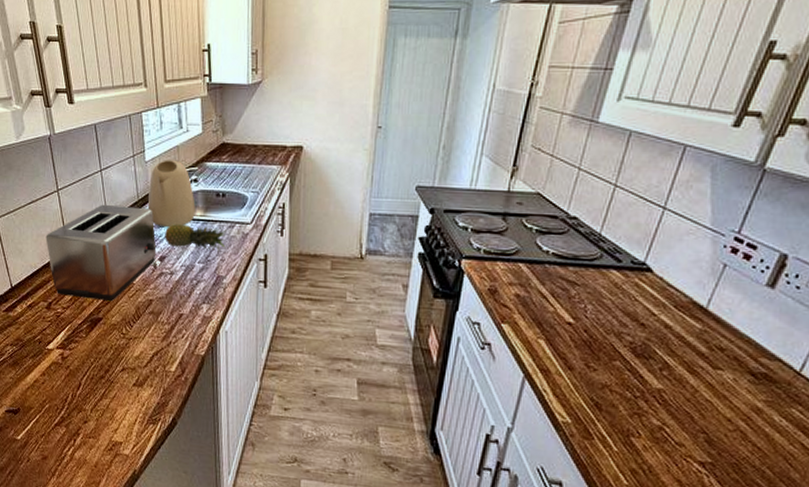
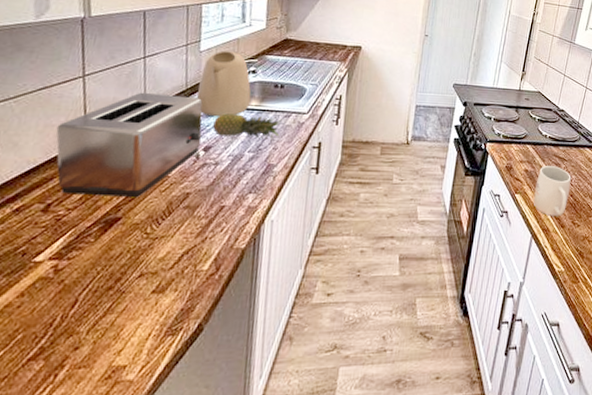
mug: none [528,289,586,355] -> present [534,165,571,216]

